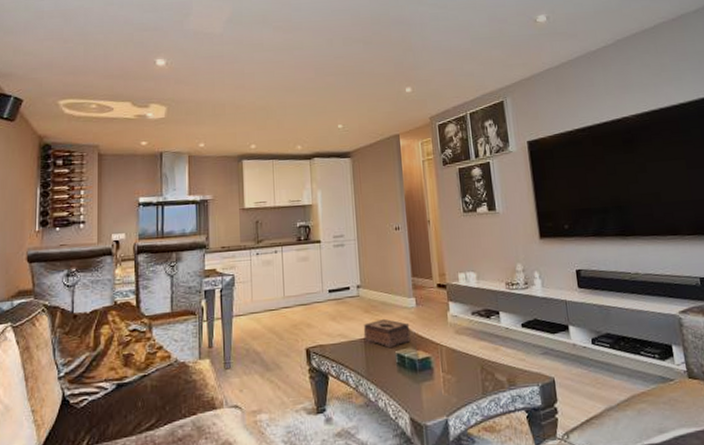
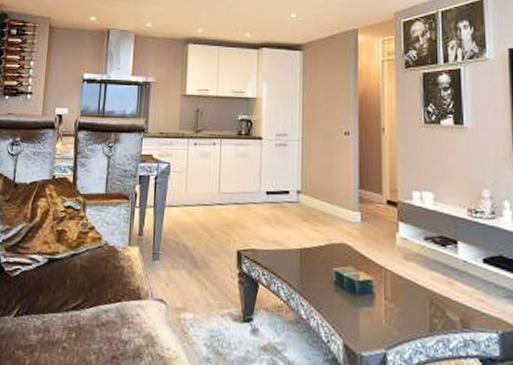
tissue box: present [363,318,411,348] -> none [300,230,352,263]

